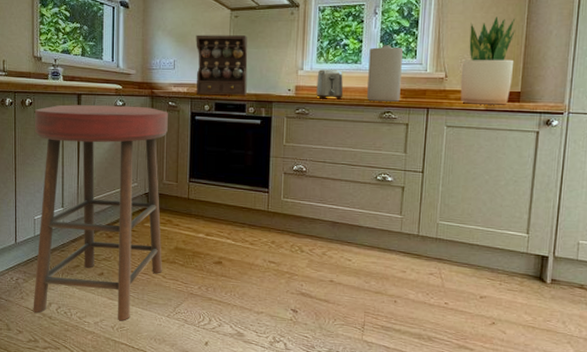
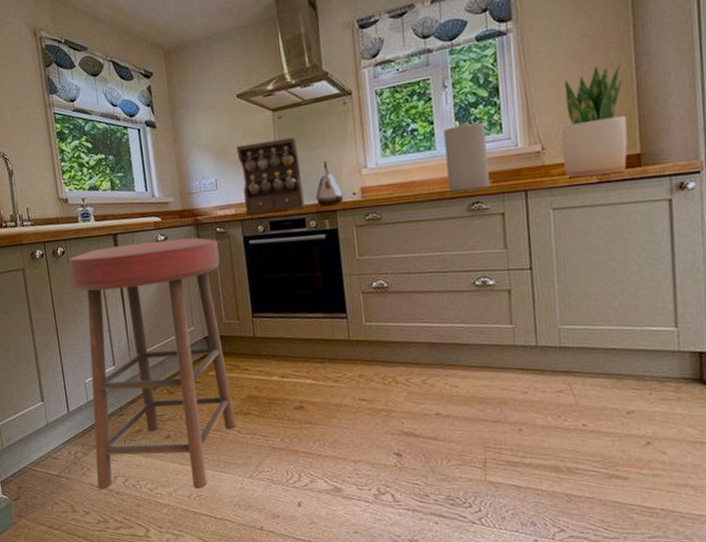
kettle: none [256,58,281,97] -> present [315,160,344,207]
toaster: present [316,69,344,100] -> none [384,161,420,199]

